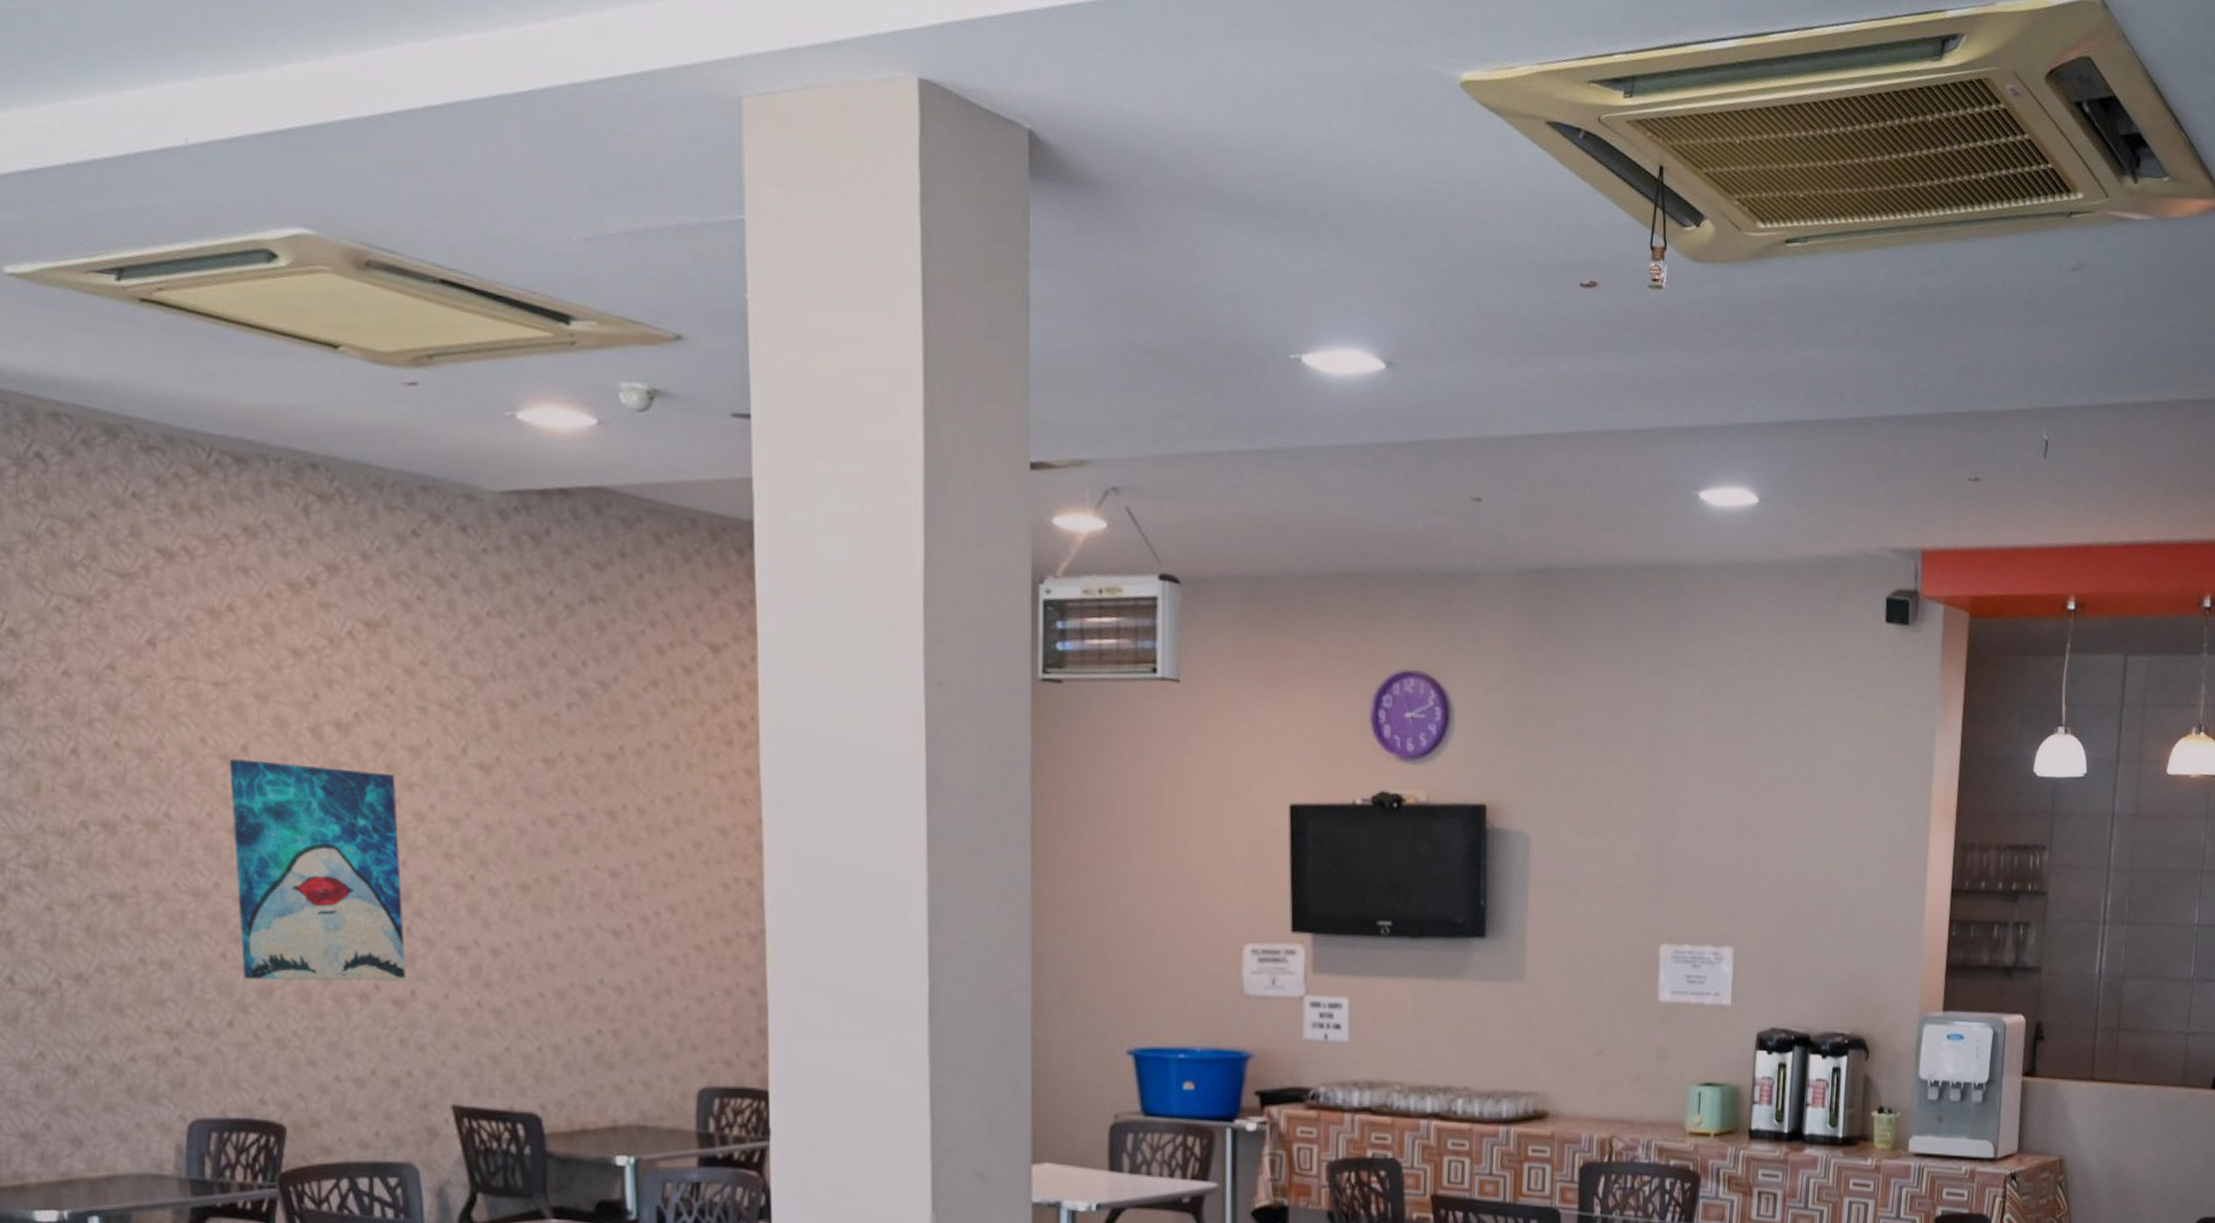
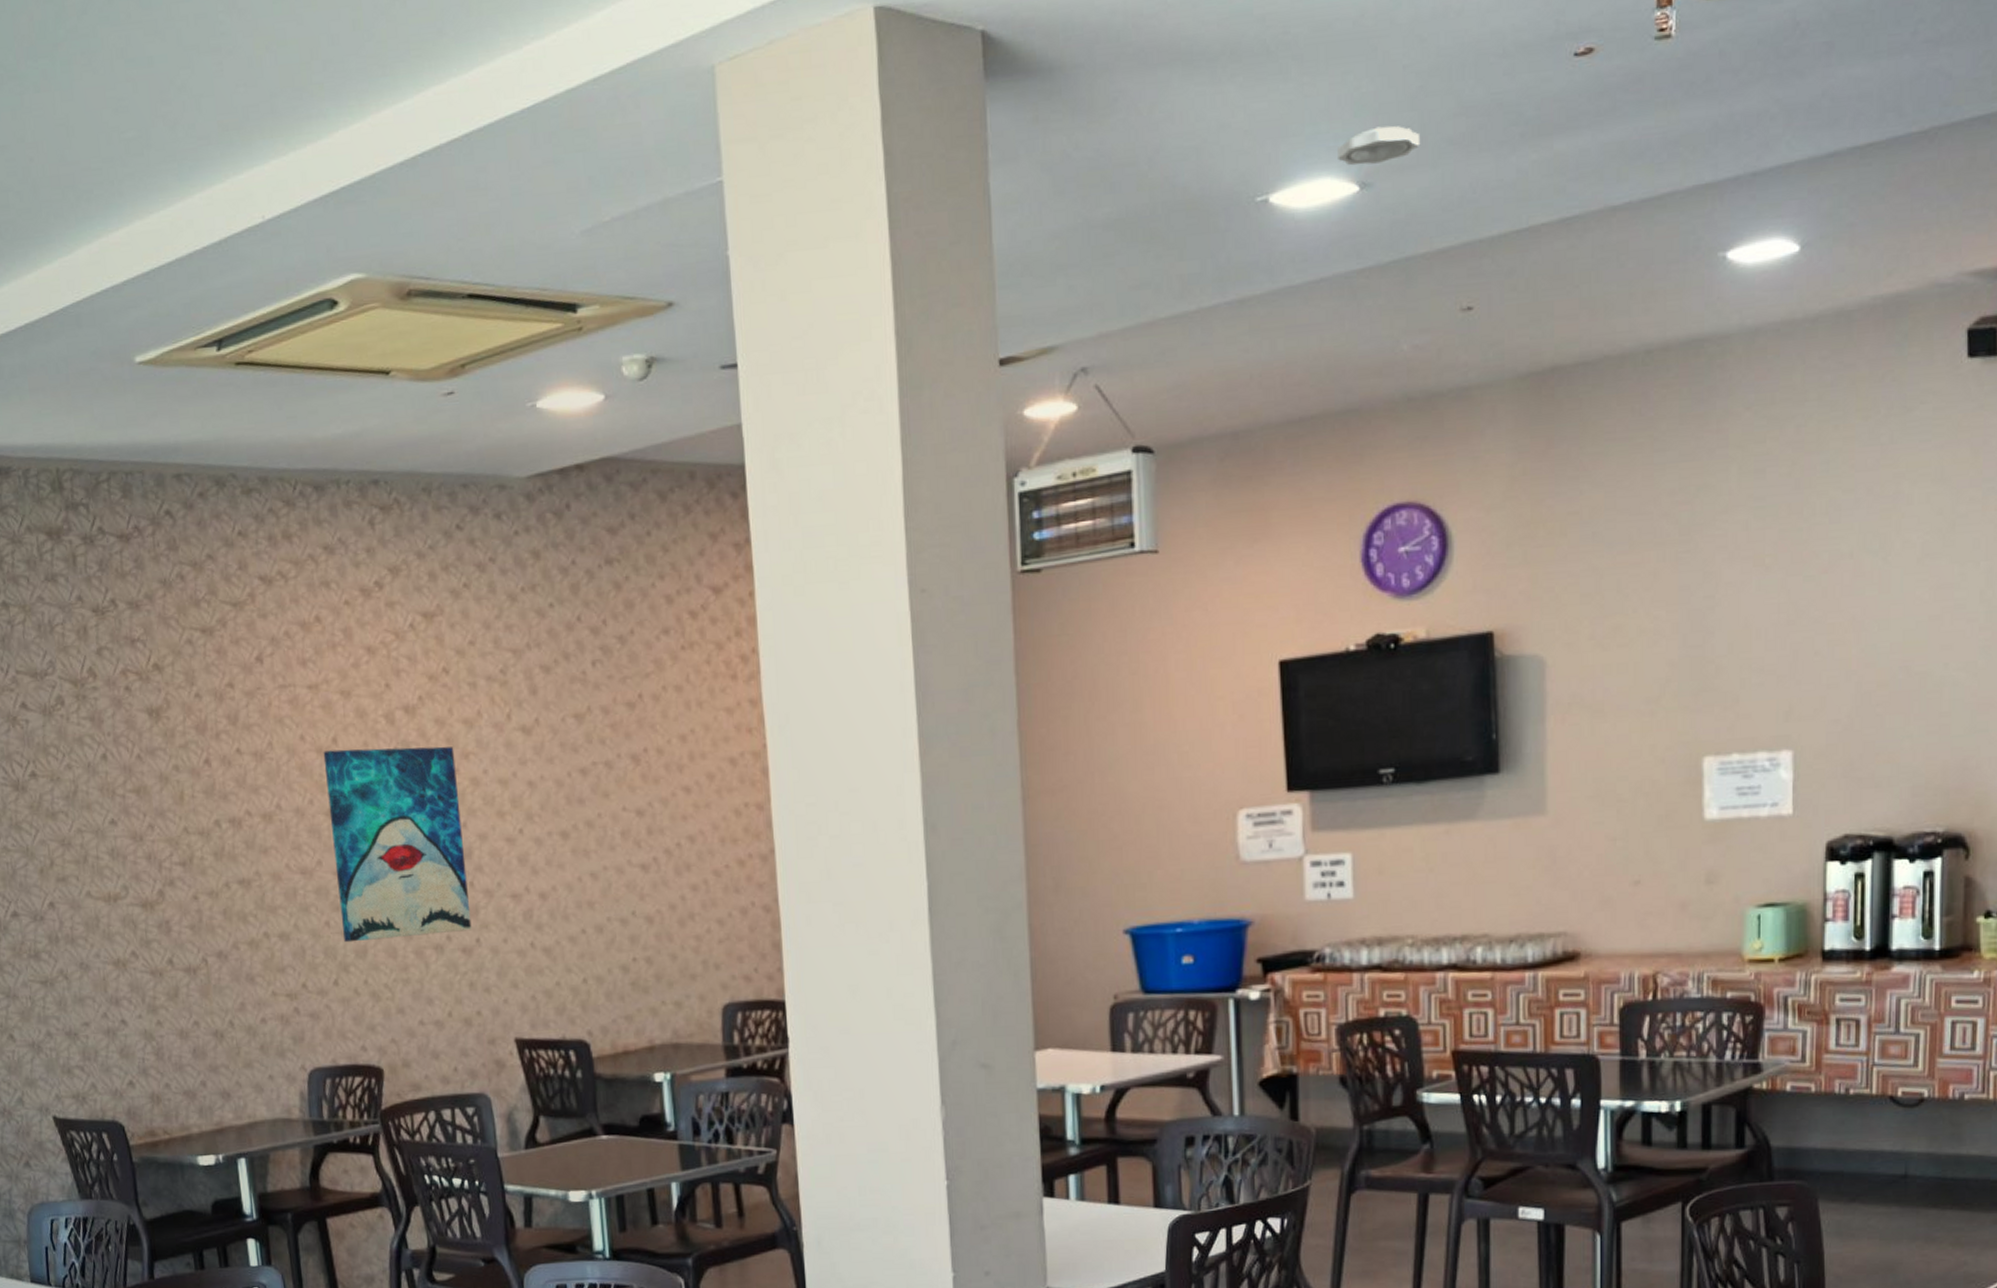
smoke detector: none [1367,312,1443,347] -> present [1338,125,1421,166]

